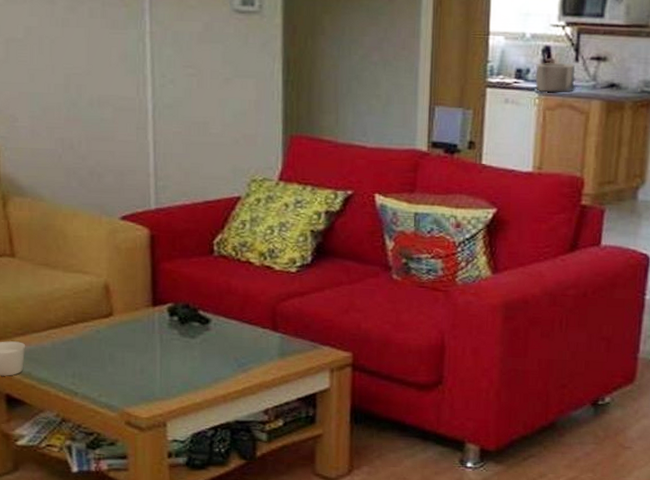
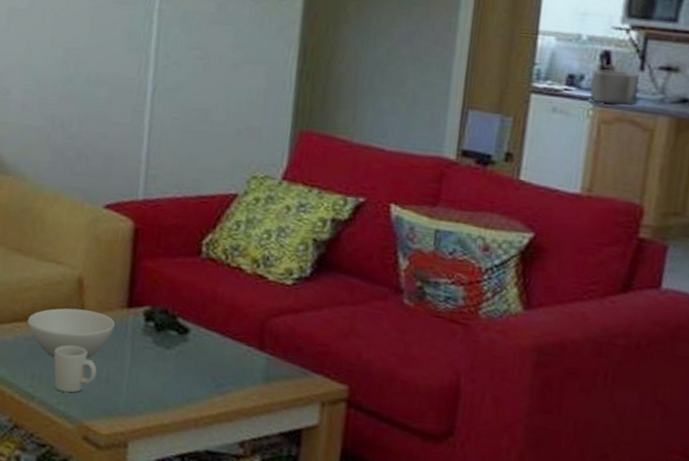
soup bowl: none [62,312,143,357] -> present [27,308,116,358]
mug: none [91,344,132,386] -> present [54,345,97,393]

